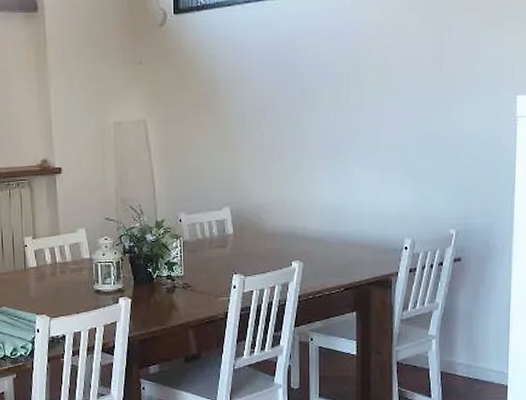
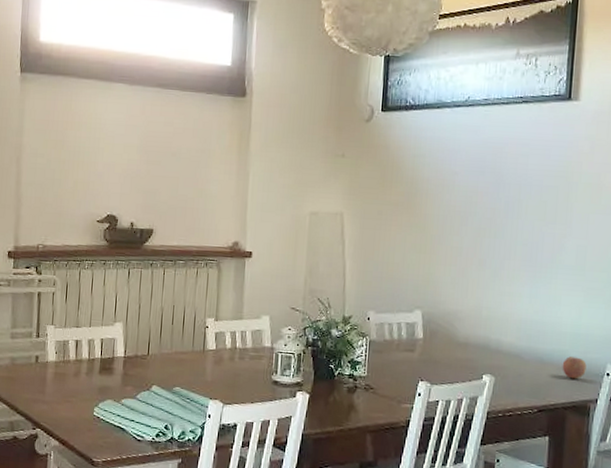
fruit: none [364,235,386,256] -> present [562,356,587,379]

